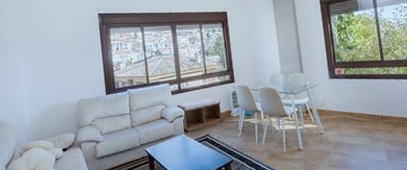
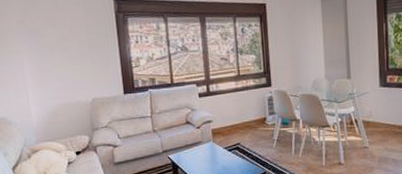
bench: present [177,97,223,132] -> none [205,102,256,139]

